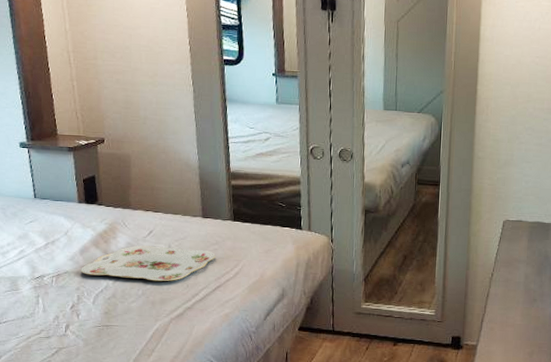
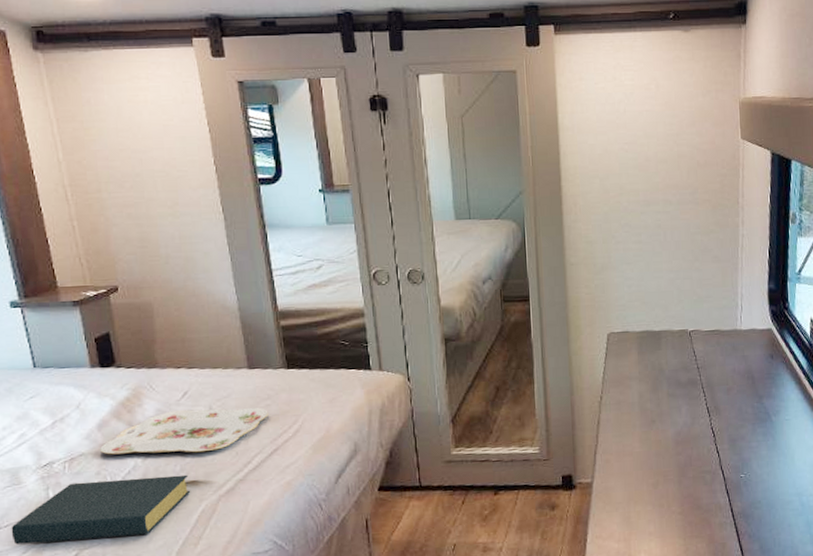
hardback book: none [8,294,149,342] -> present [11,474,191,545]

